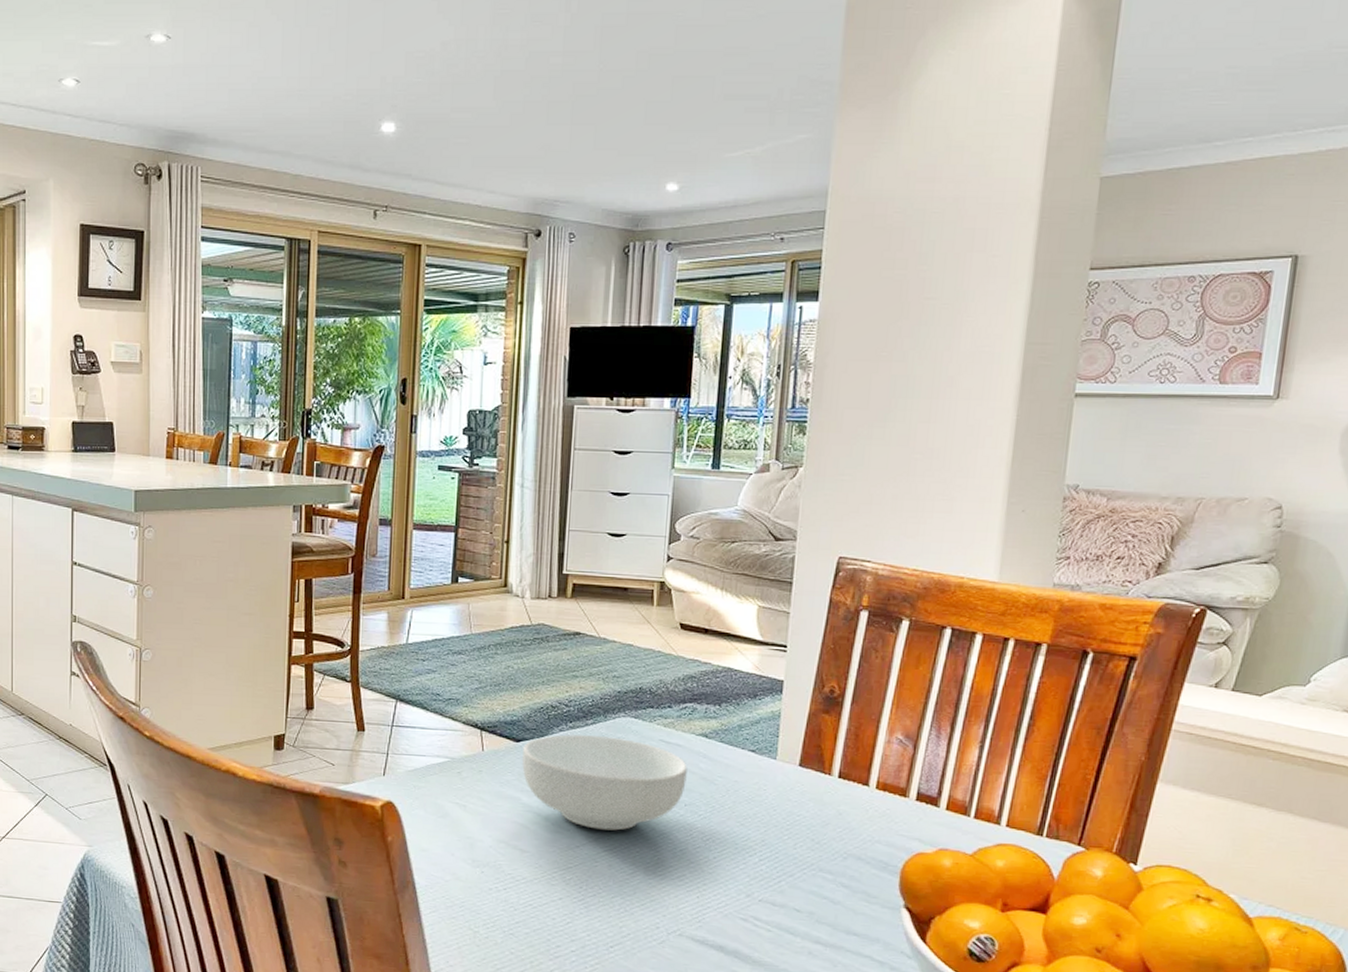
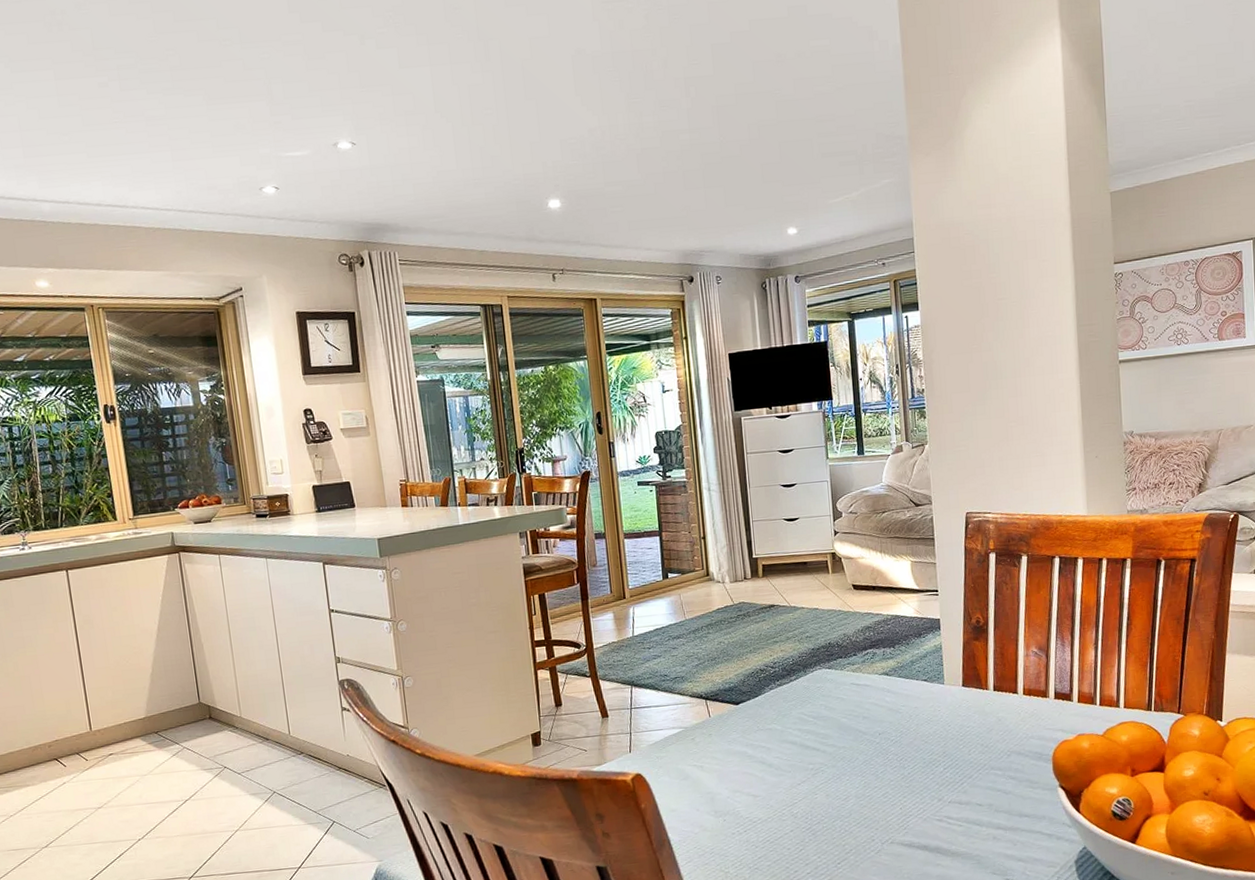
cereal bowl: present [521,734,687,831] -> none [742,687,878,767]

